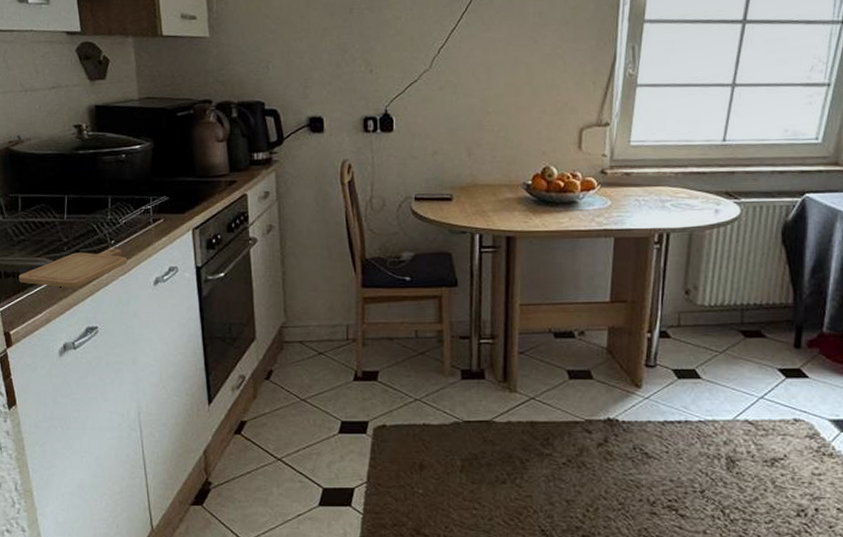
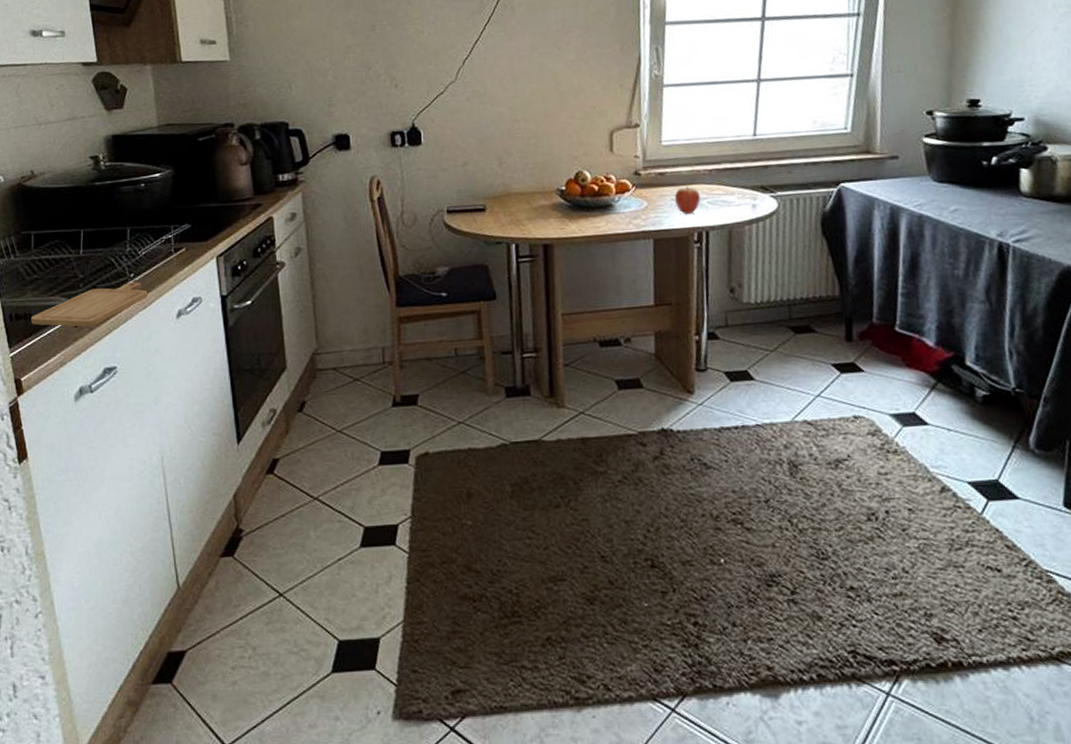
fruit: none [638,188,664,215] -> present [674,186,701,214]

